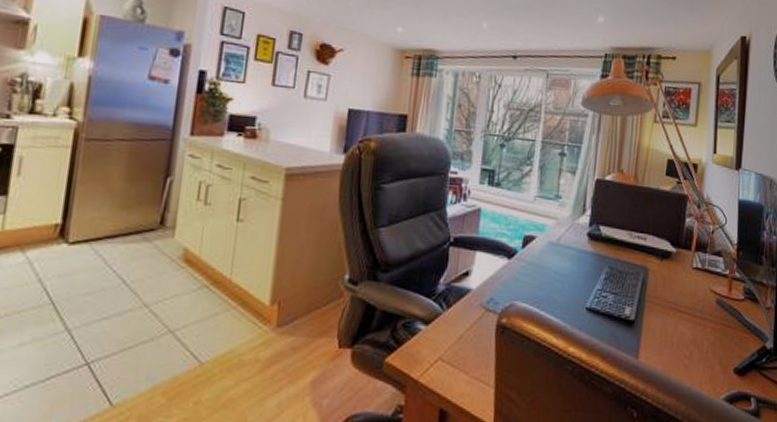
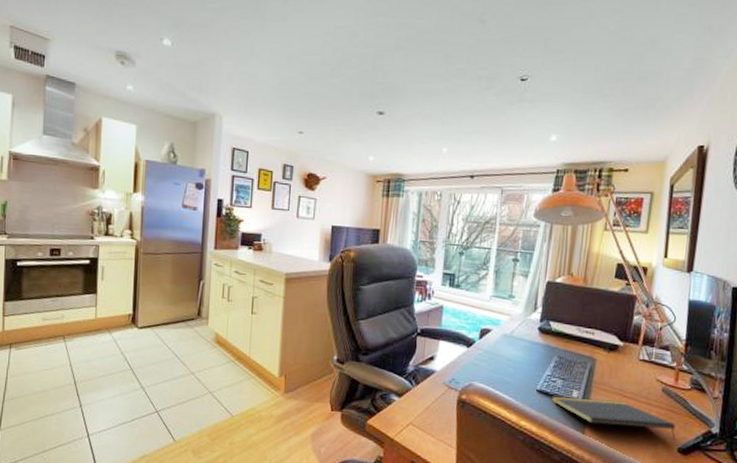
notepad: none [602,314,732,360] -> present [551,395,676,441]

